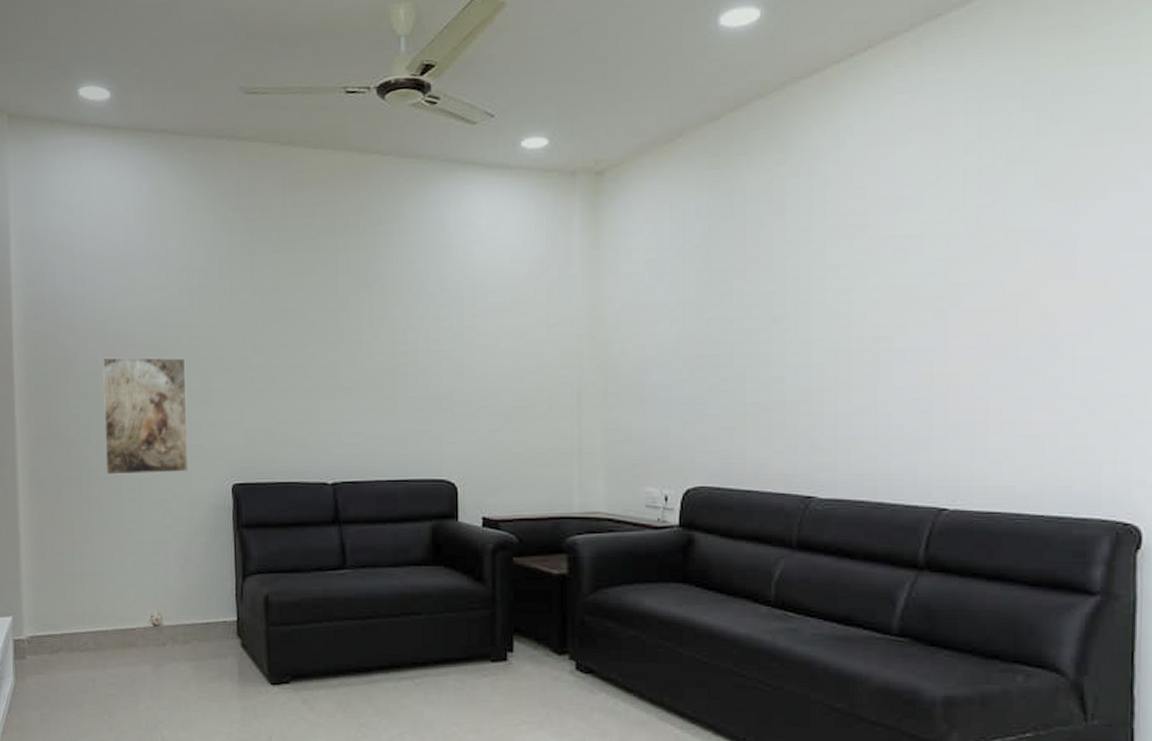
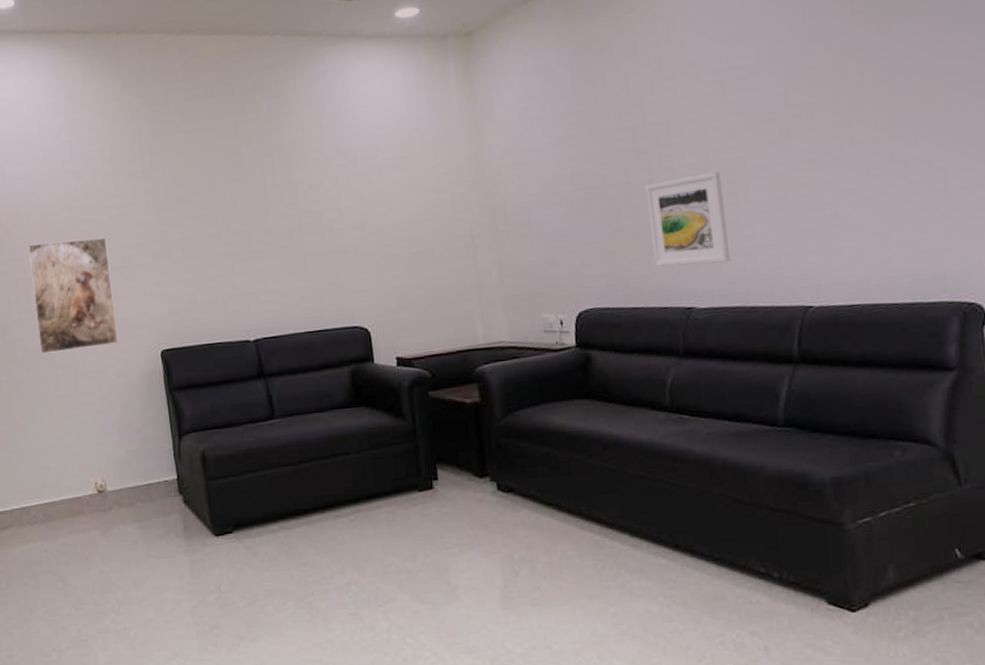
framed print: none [777,351,862,452] -> present [646,172,730,267]

